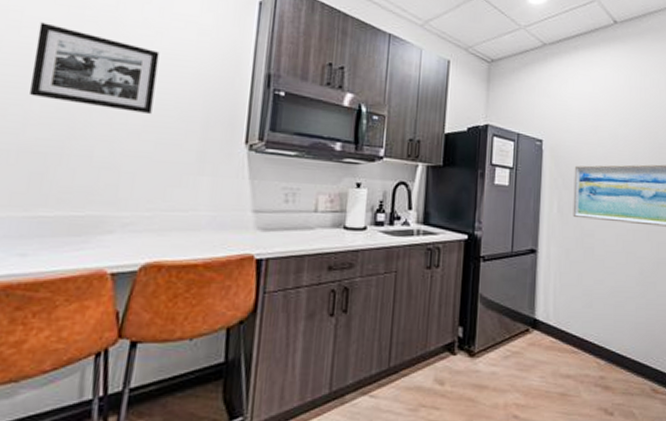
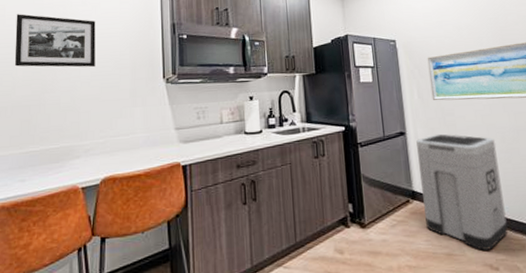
trash can: none [543,256,632,392] -> present [416,133,508,251]

